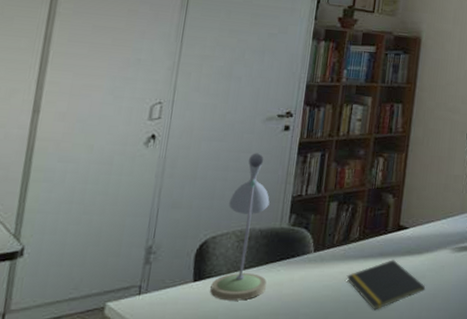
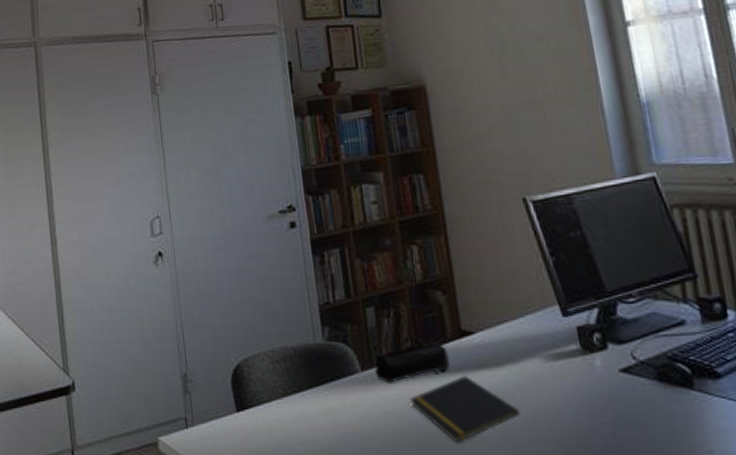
desk lamp: present [210,153,270,301] -> none [252,258,317,433]
pencil case: none [324,227,386,263] -> present [374,336,450,383]

